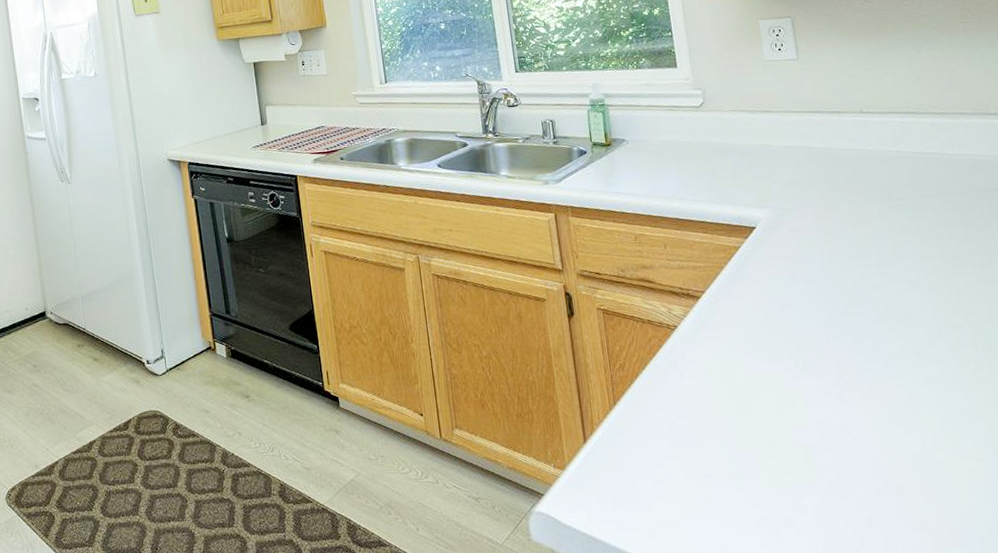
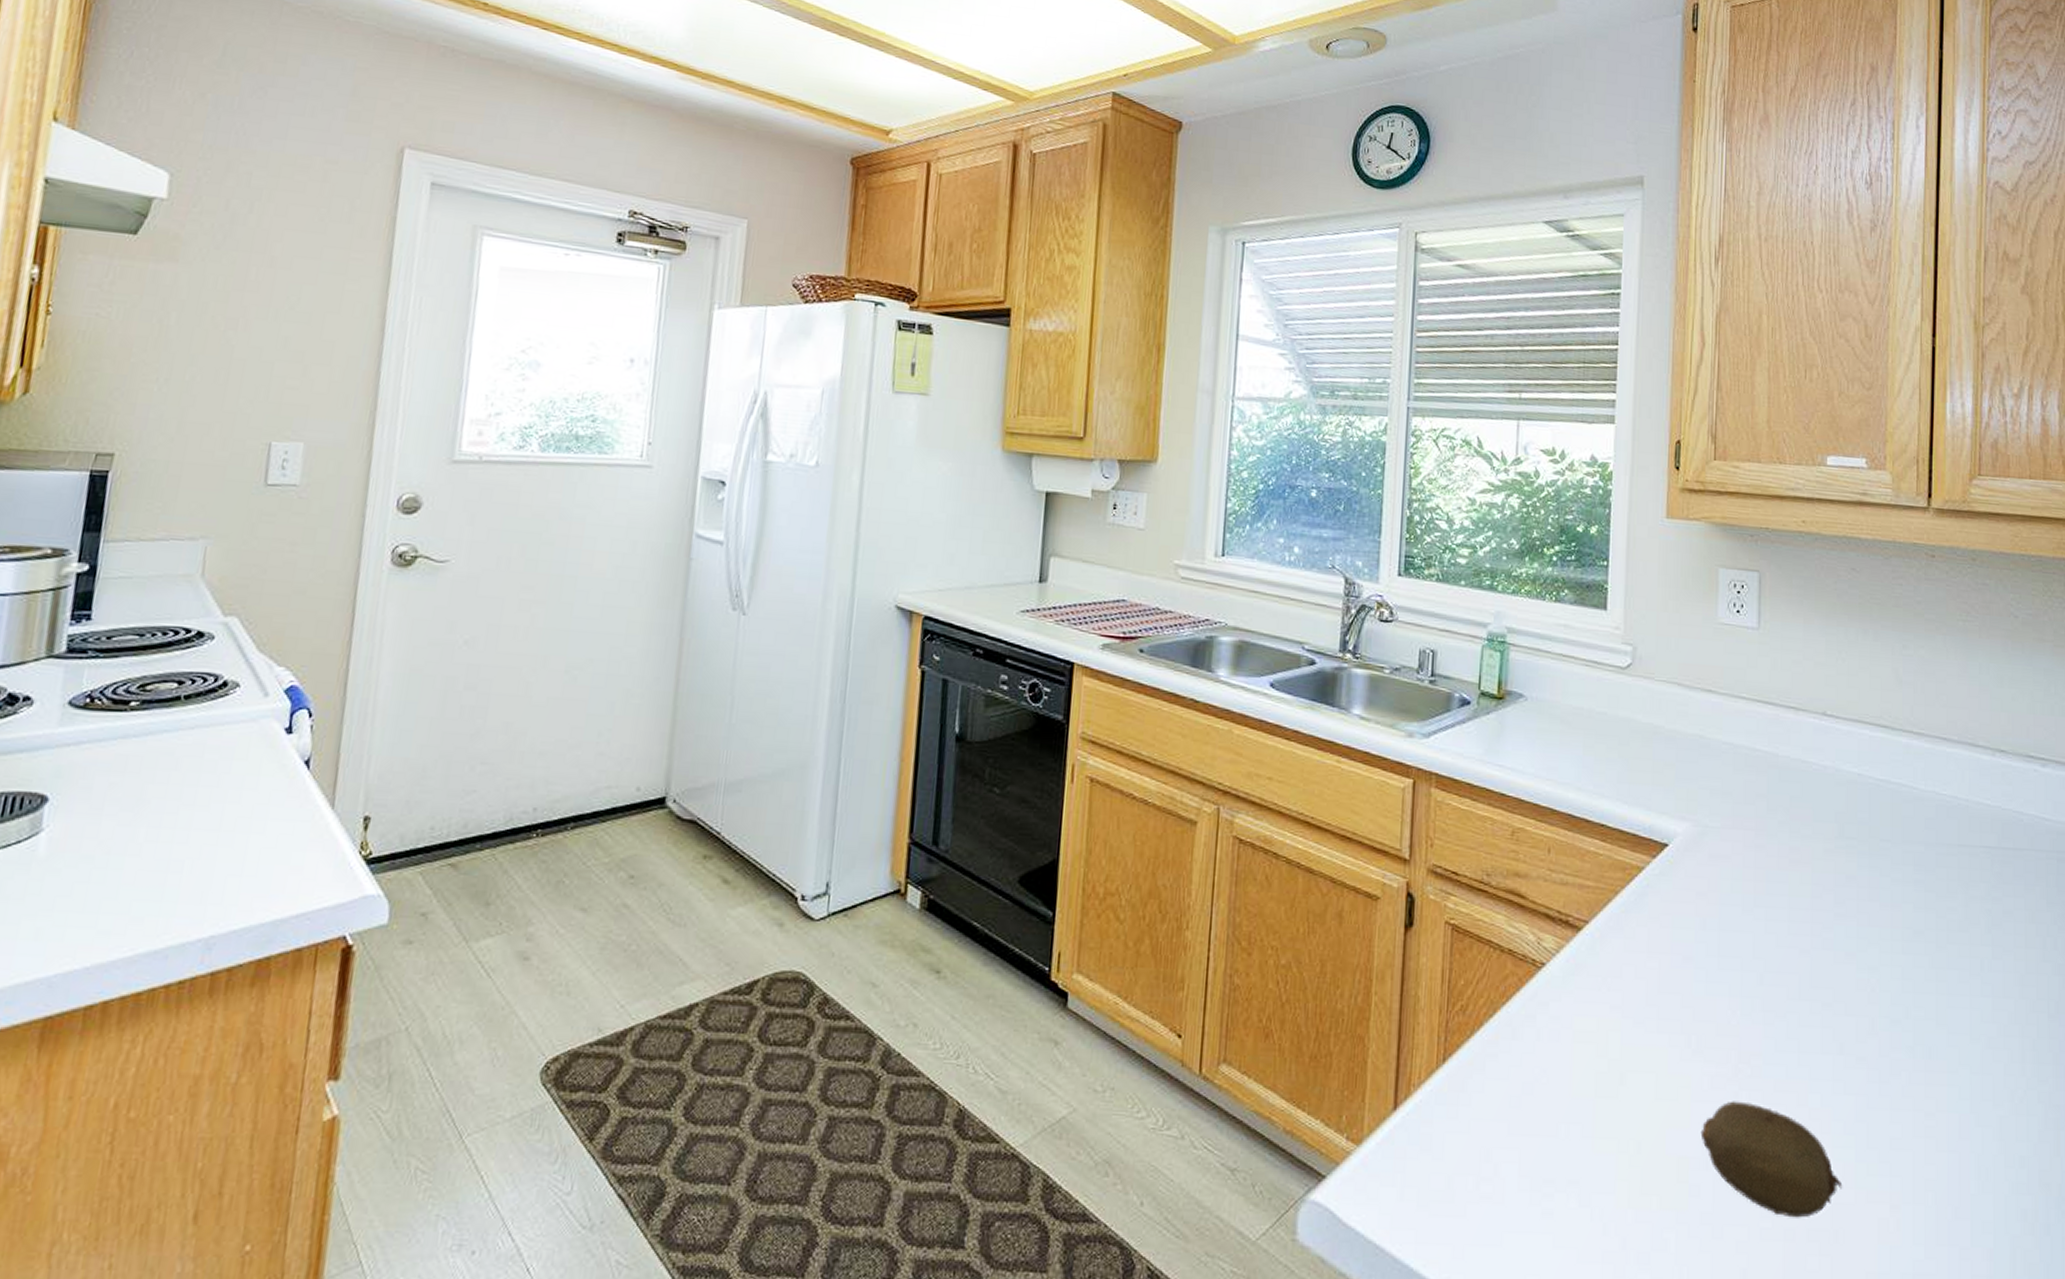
fruit: none [817,401,936,478] -> present [1700,1101,1843,1218]

